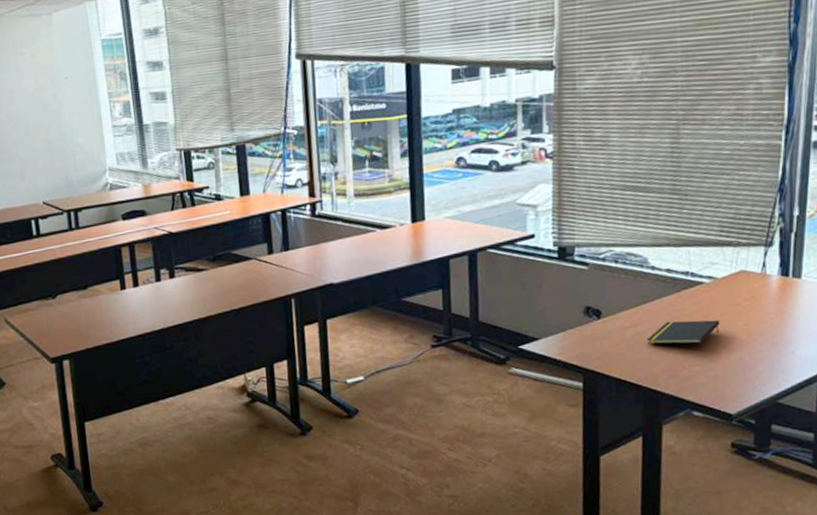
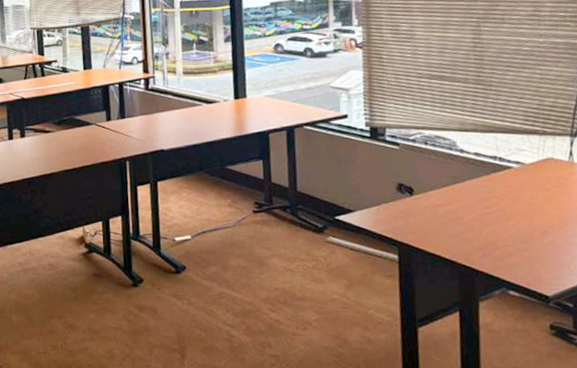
notepad: present [647,320,720,345] -> none [460,202,531,225]

